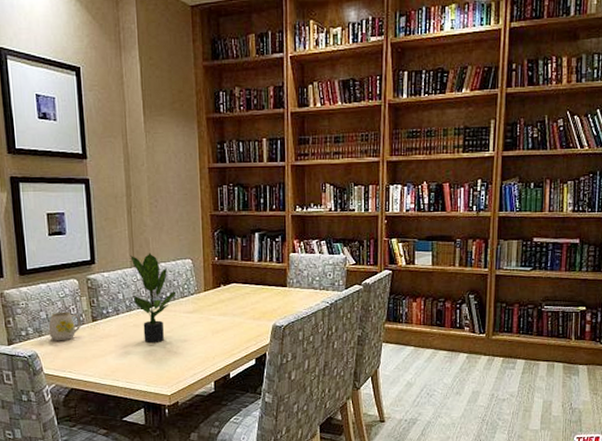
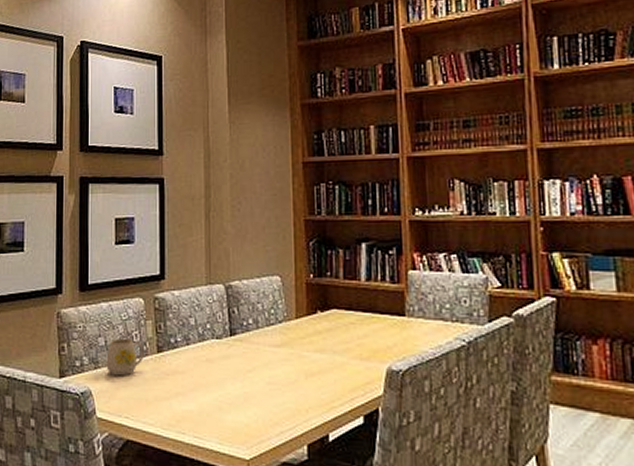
potted plant: present [130,253,178,343] -> none [206,267,262,385]

